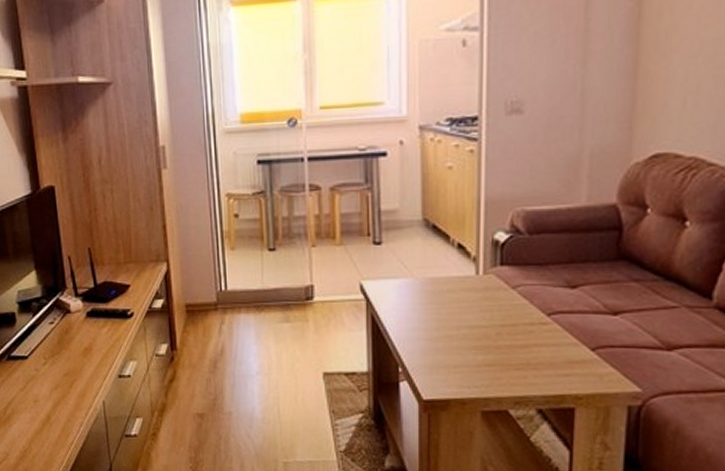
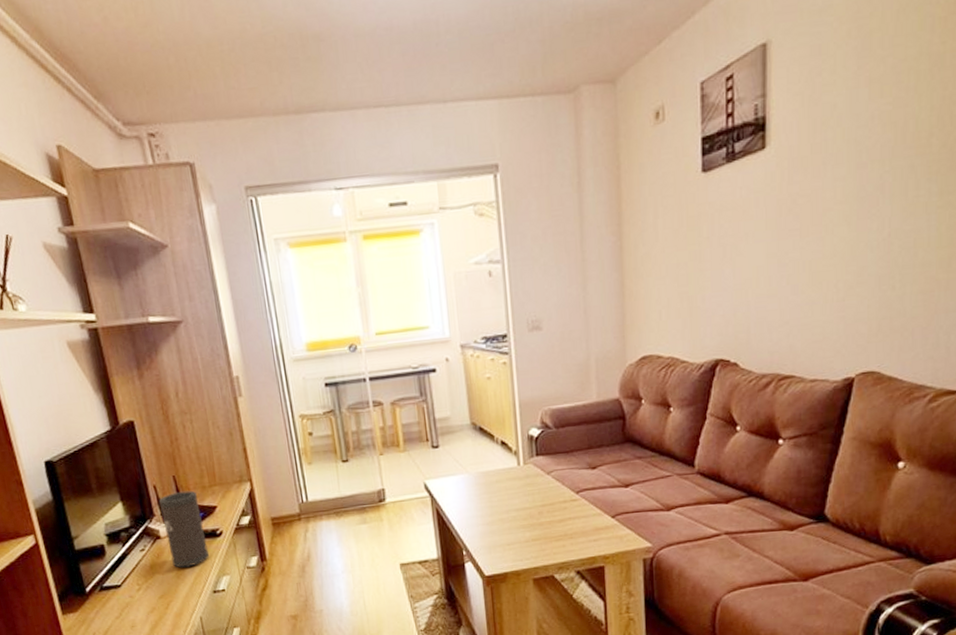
speaker: none [71,265,118,348] -> present [158,490,210,568]

